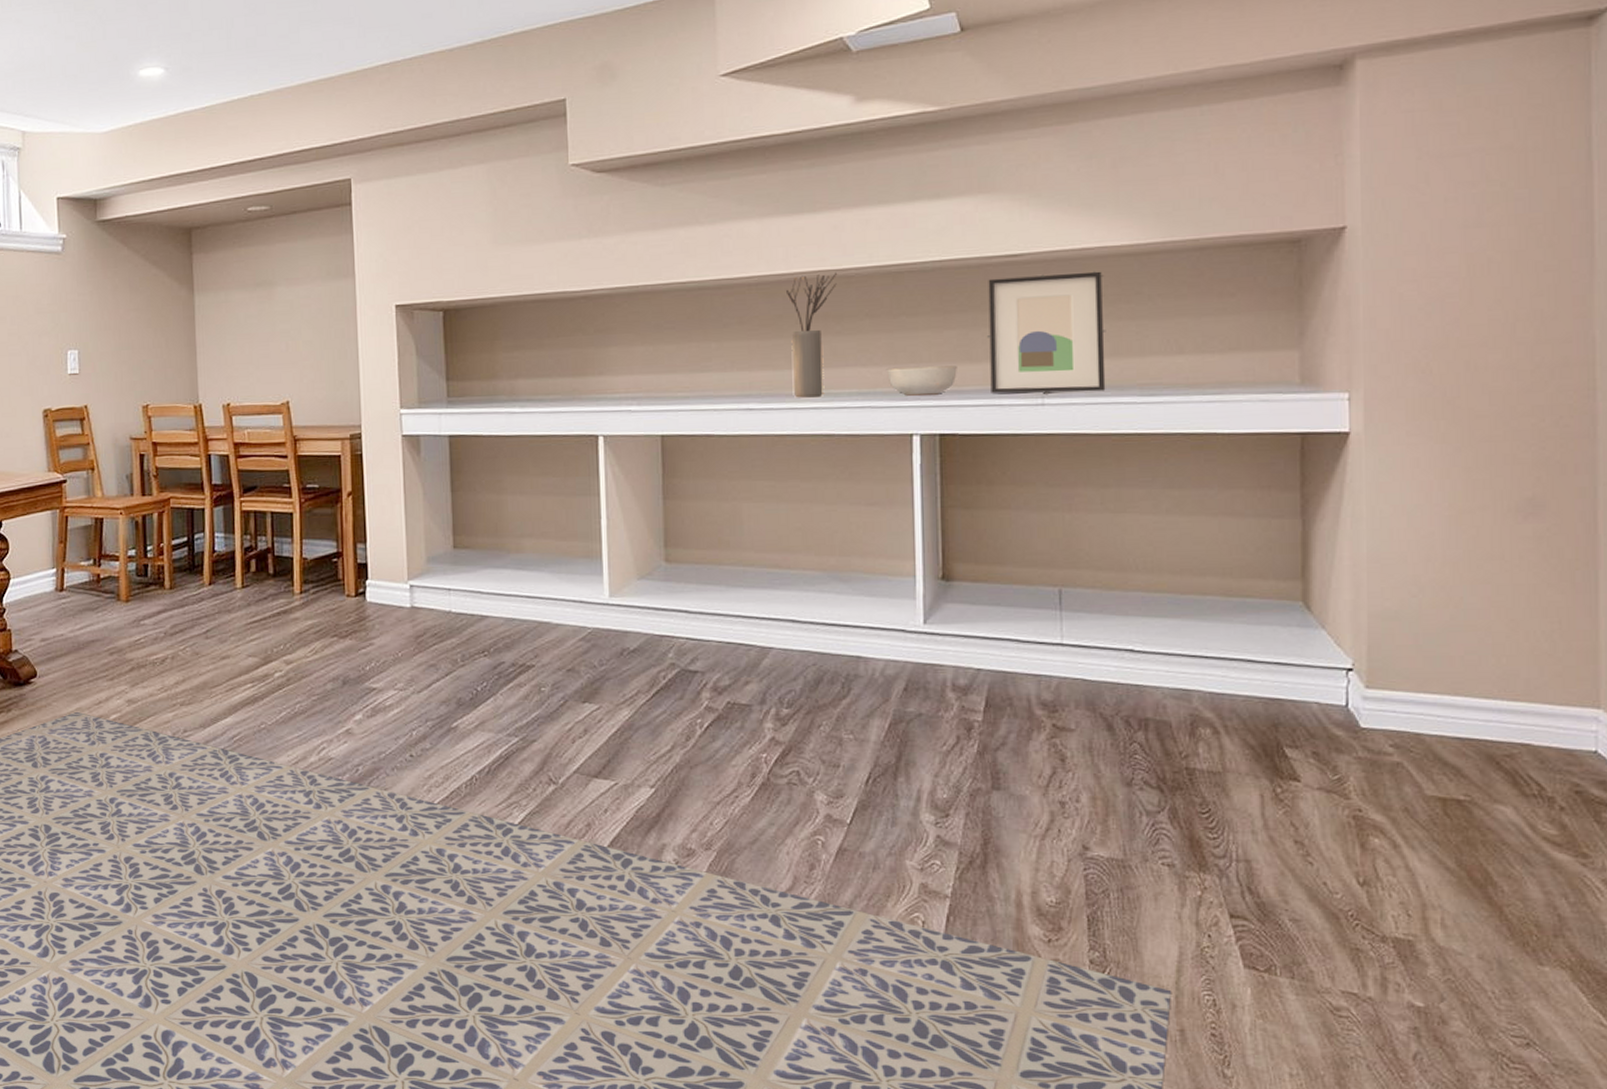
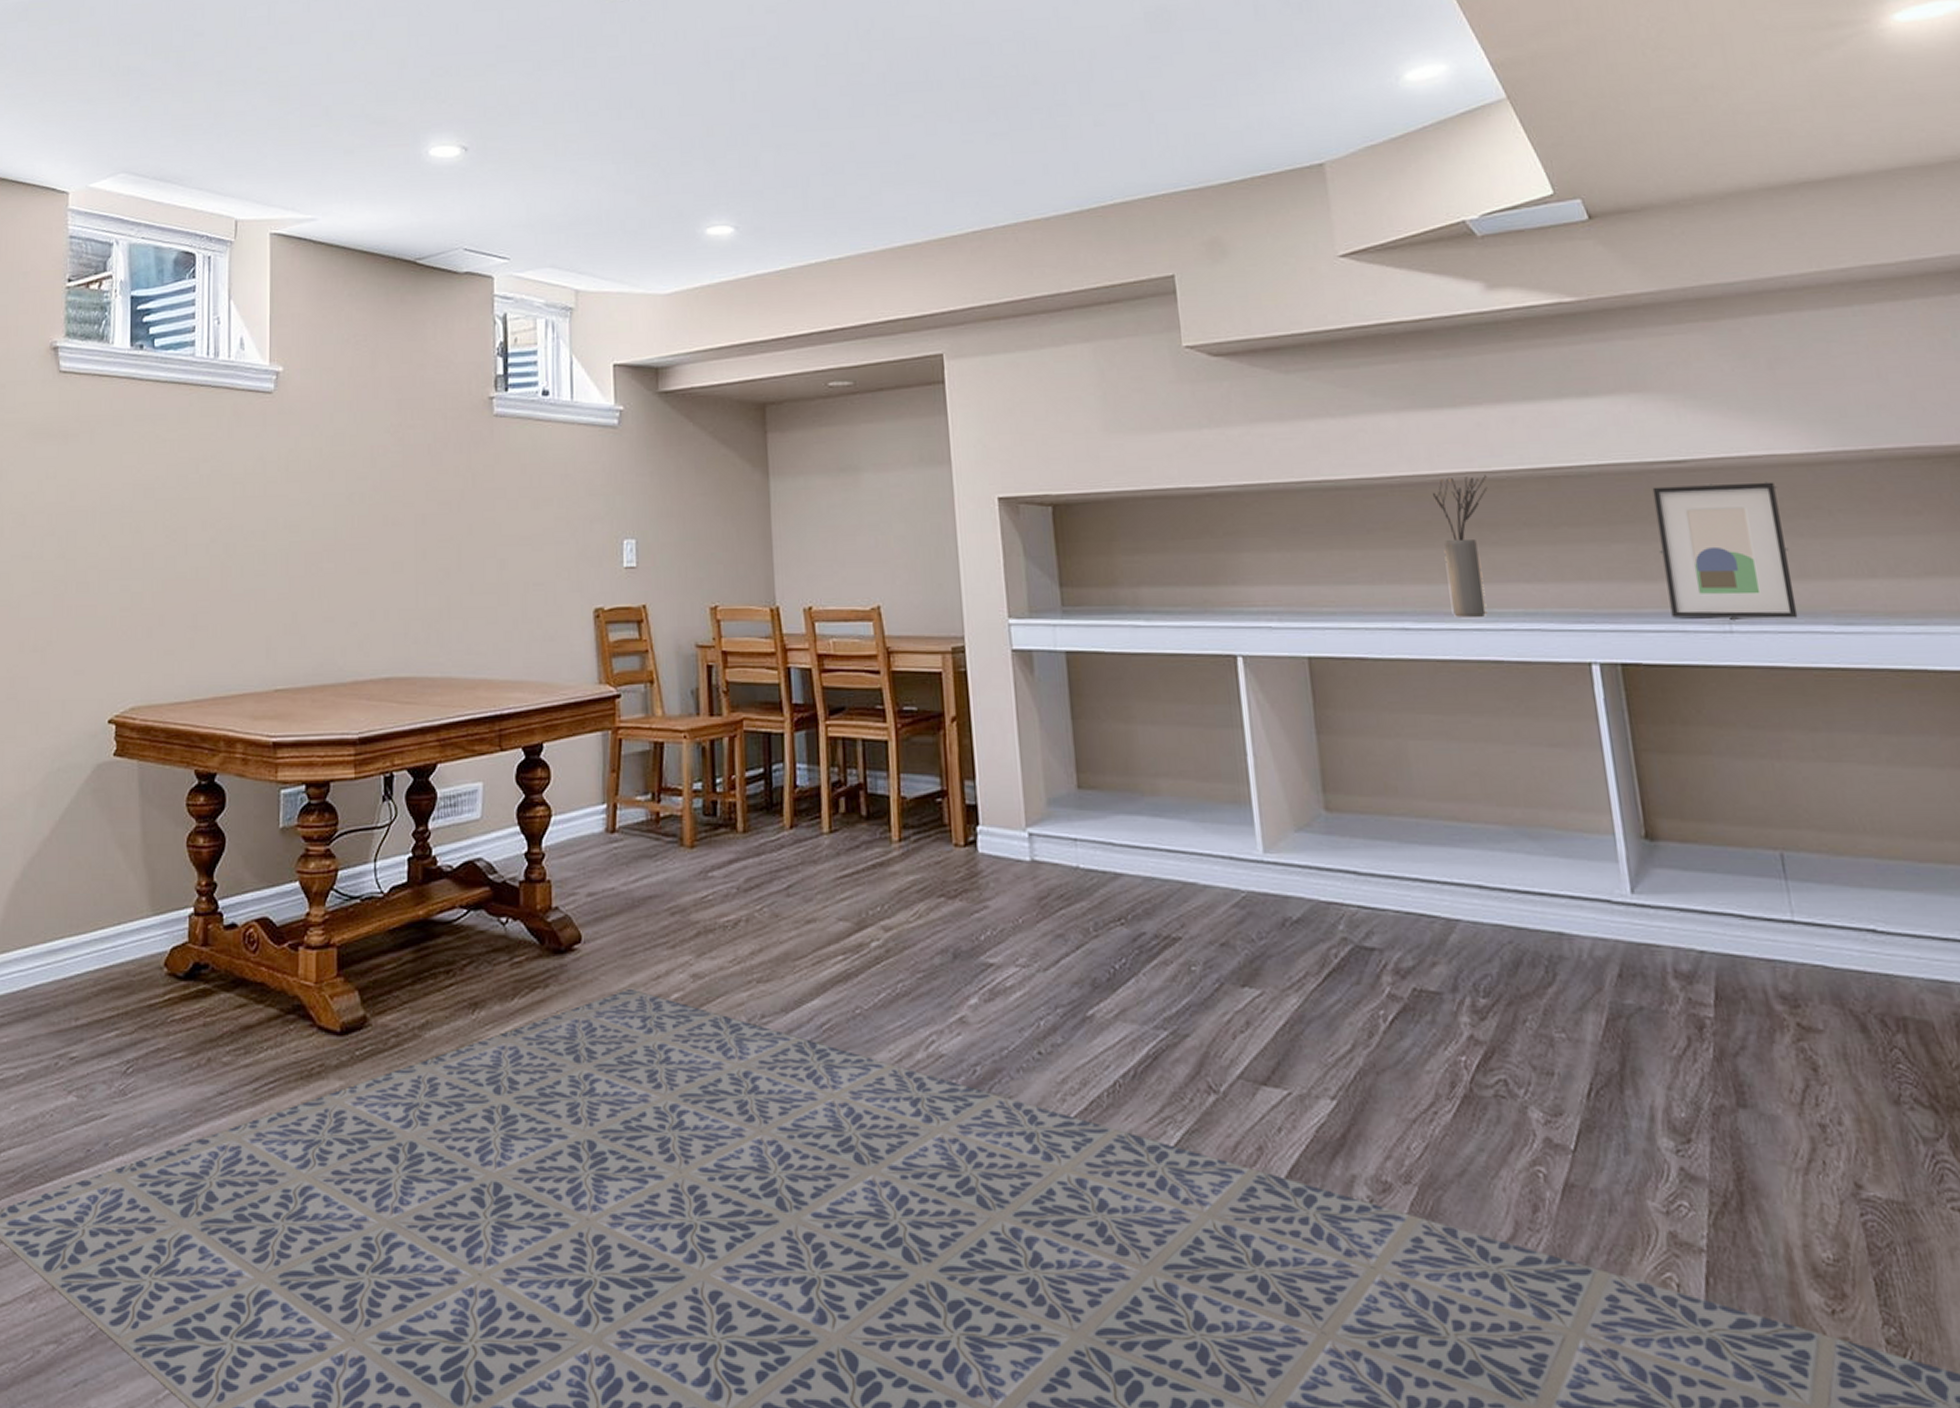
bowl: present [885,365,957,397] -> none [1552,583,1632,619]

